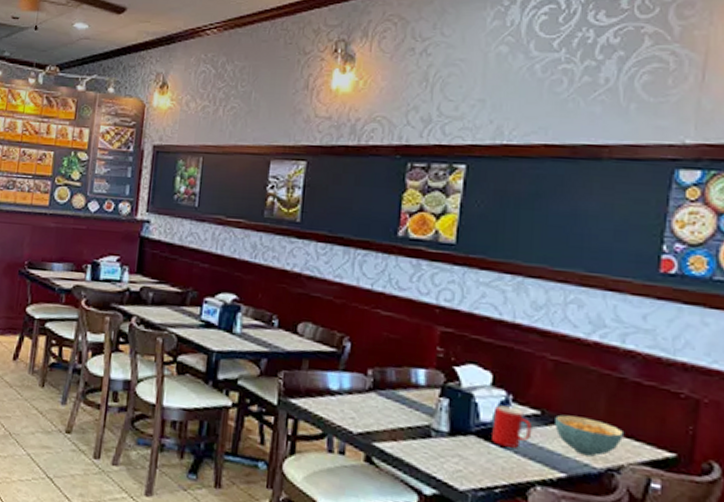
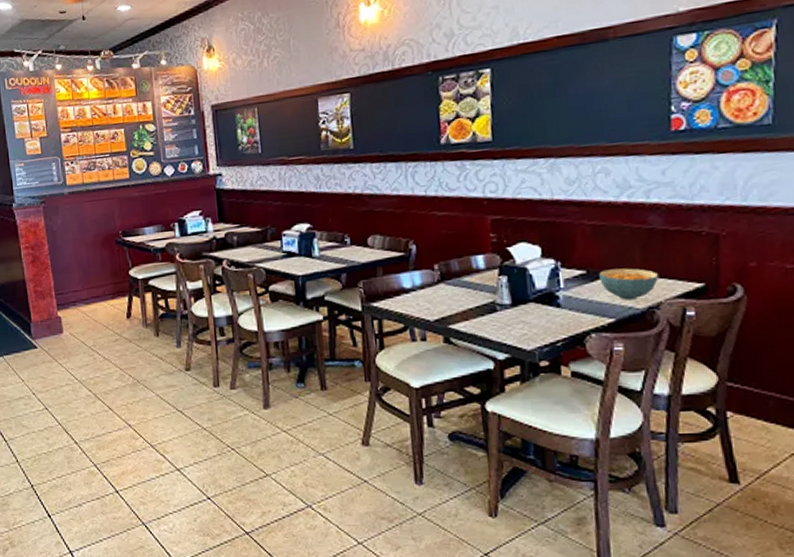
cup: present [492,405,533,448] -> none [547,271,582,307]

